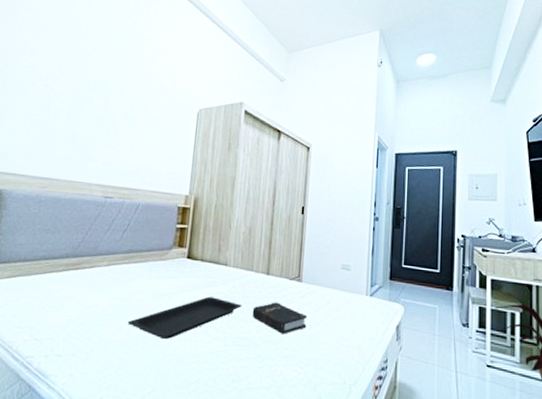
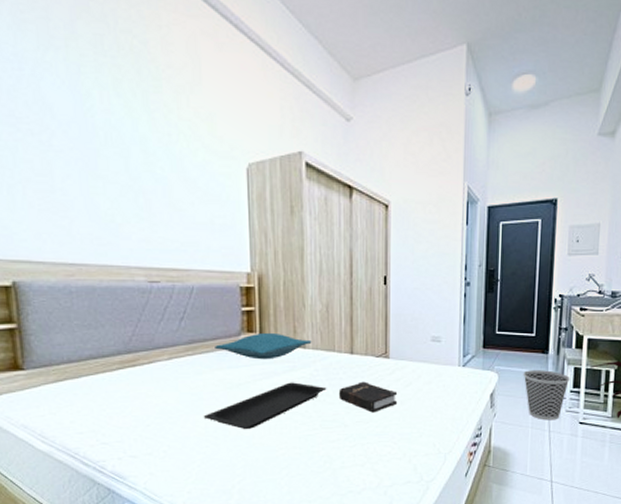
pillow: none [148,248,233,274] -> present [215,332,312,360]
wastebasket: none [428,305,475,360] -> present [523,370,570,420]

